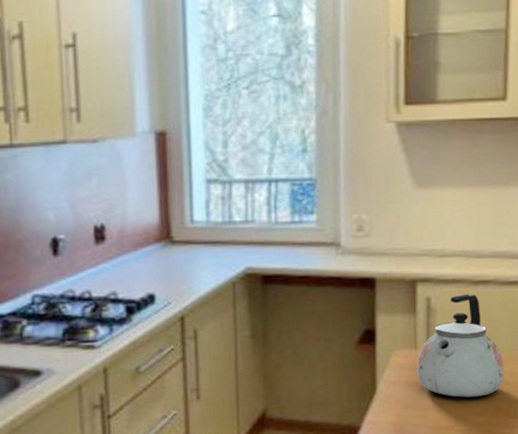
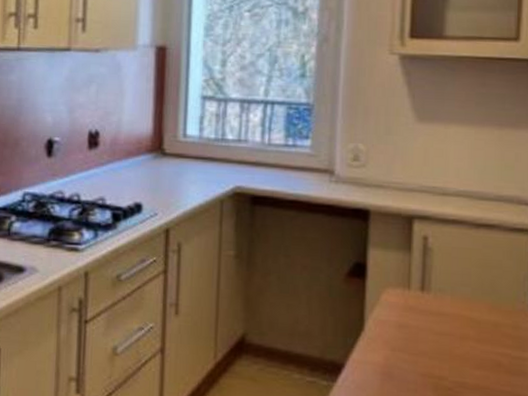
kettle: present [417,294,504,398] -> none [409,236,507,348]

